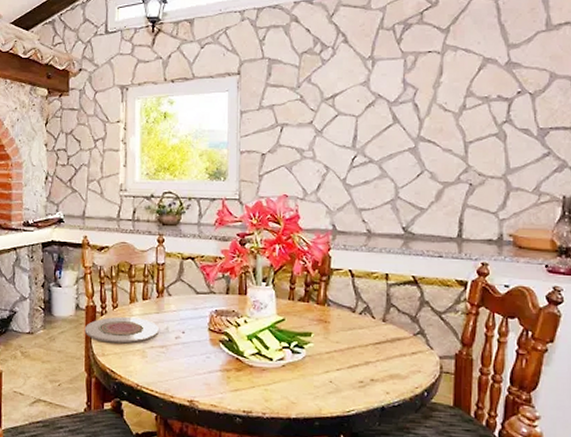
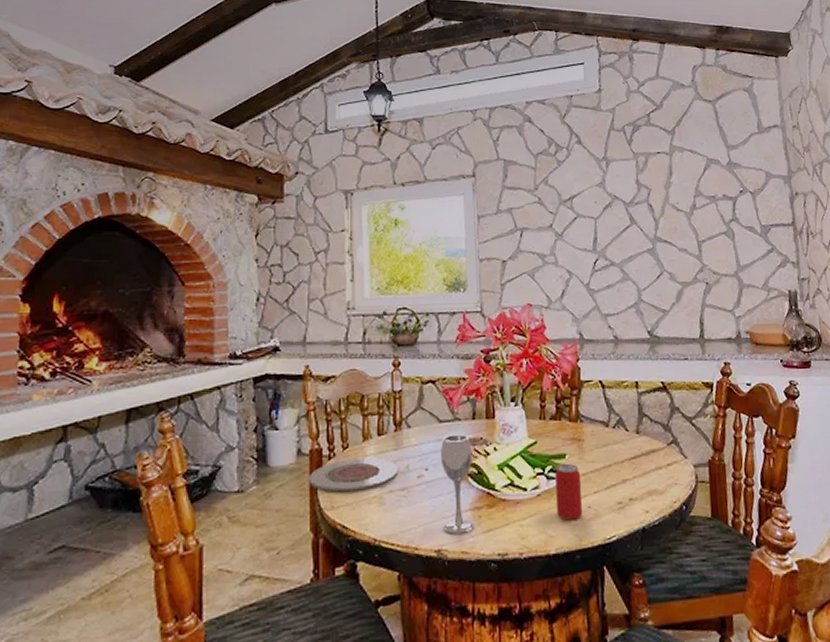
wineglass: none [196,305,225,390] -> present [441,434,475,534]
beverage can: none [300,341,325,392] -> present [555,463,583,521]

